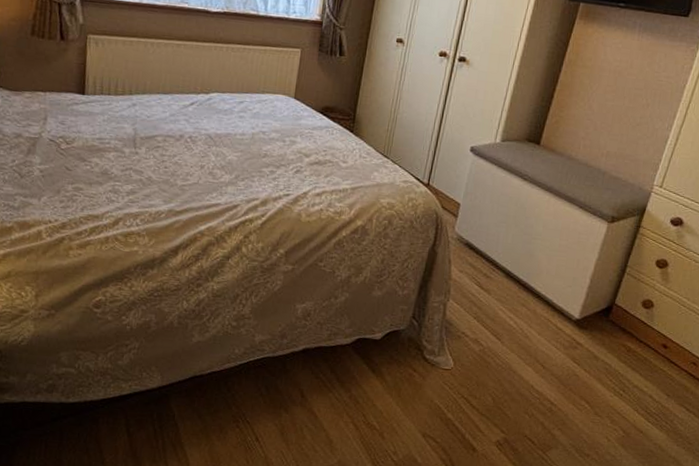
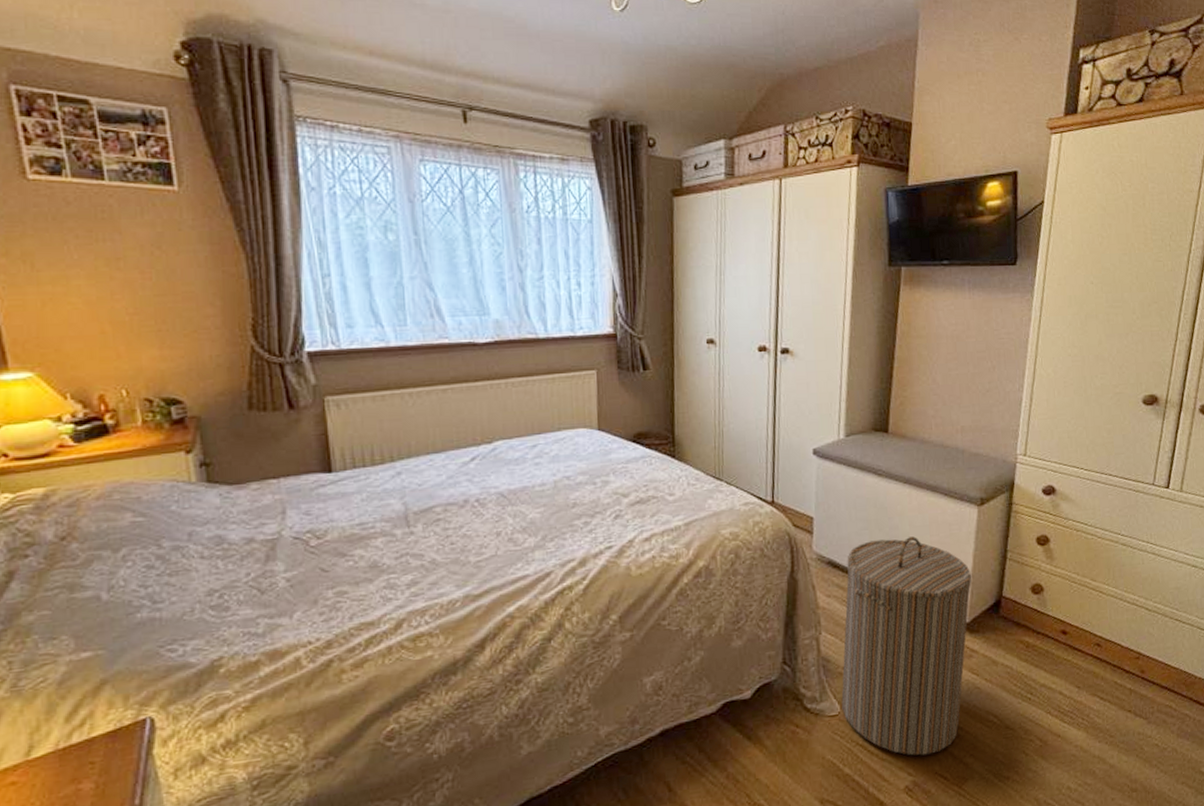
laundry hamper: none [455,233,591,420] -> present [841,536,972,756]

